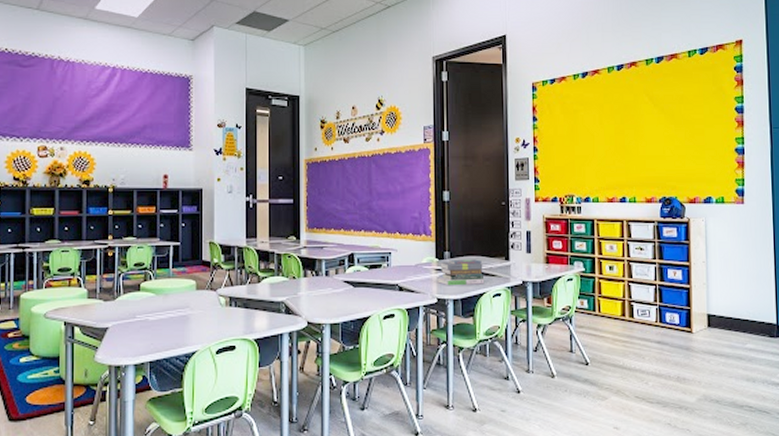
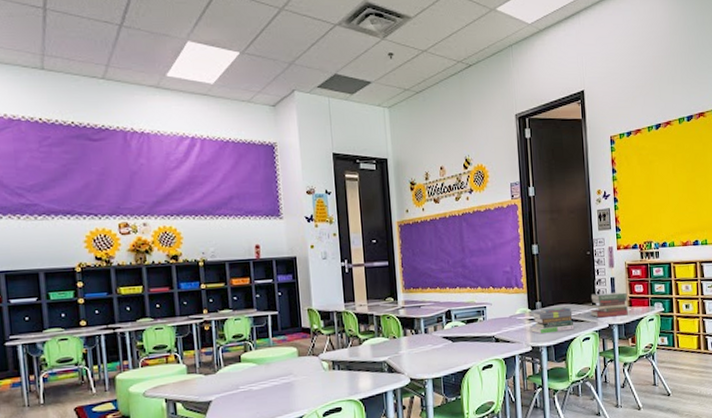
books: none [503,247,544,273] -> present [590,291,628,318]

